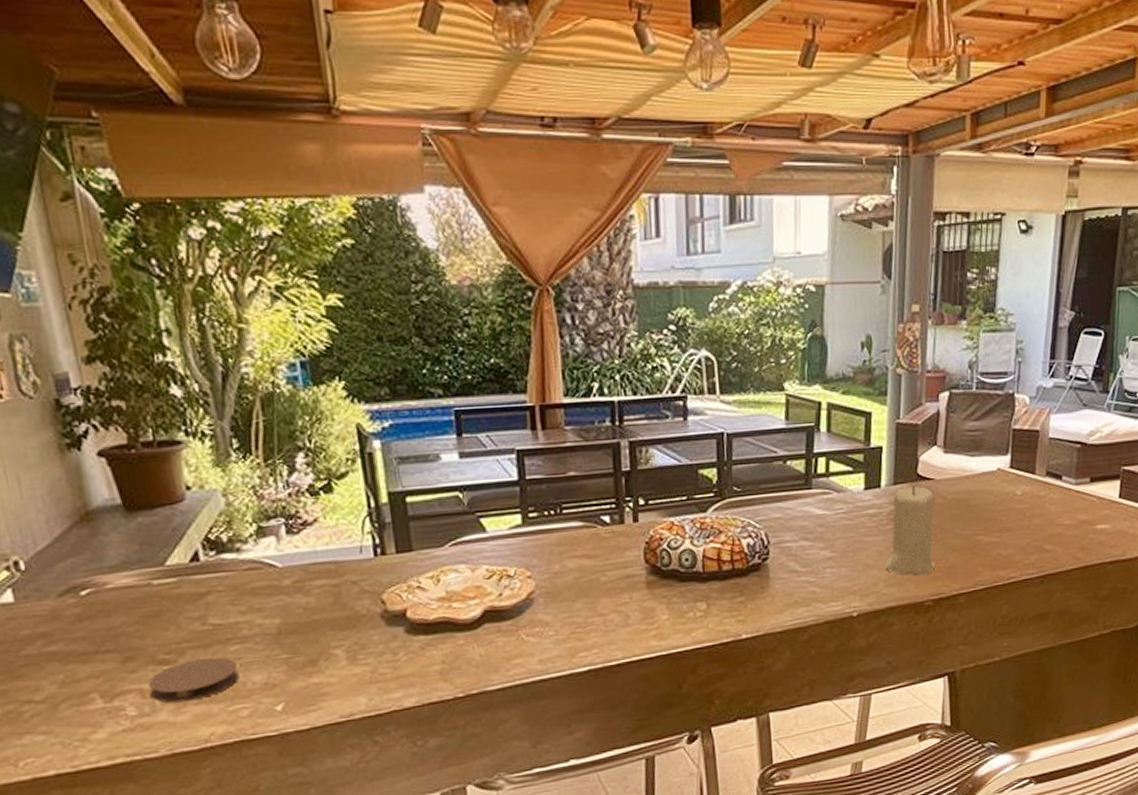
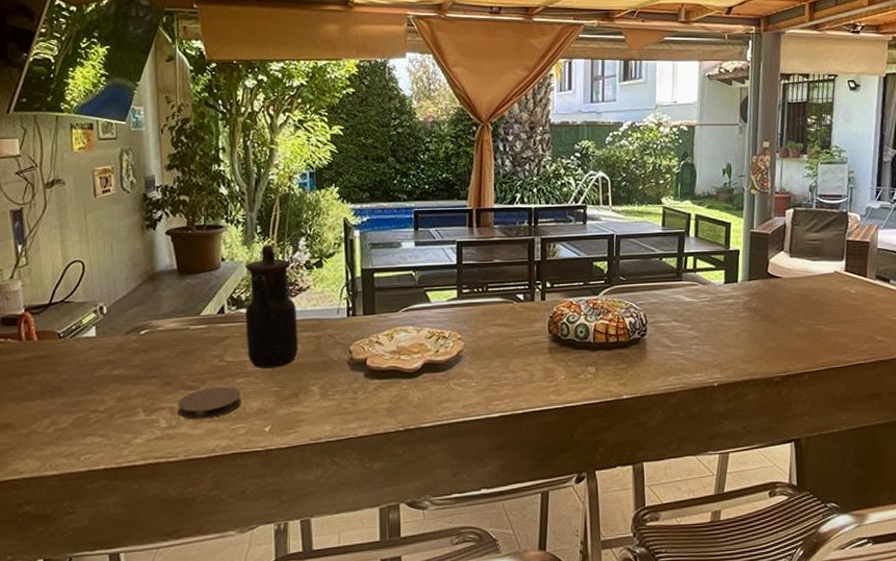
teapot: none [221,464,311,631] -> present [245,244,298,369]
candle: present [885,486,936,576] -> none [741,282,784,356]

